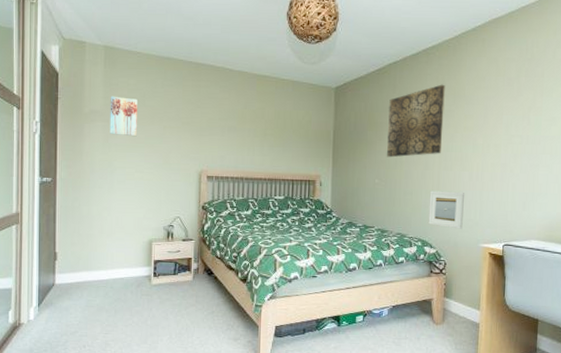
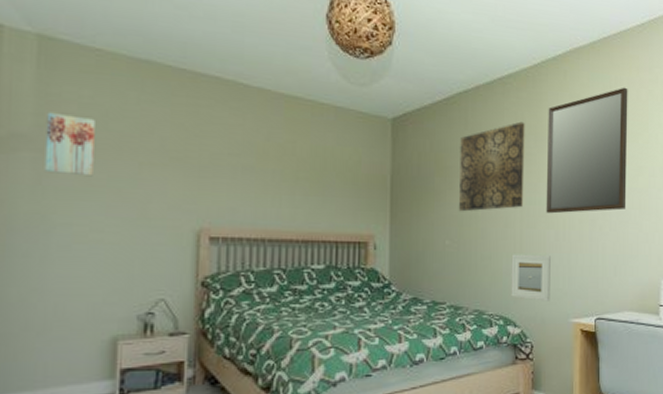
home mirror: none [461,48,544,159] -> present [546,87,628,214]

